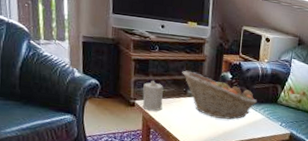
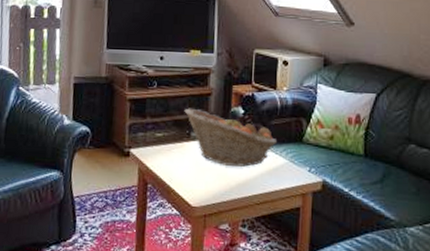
candle: present [142,80,163,111] -> none [138,122,163,161]

